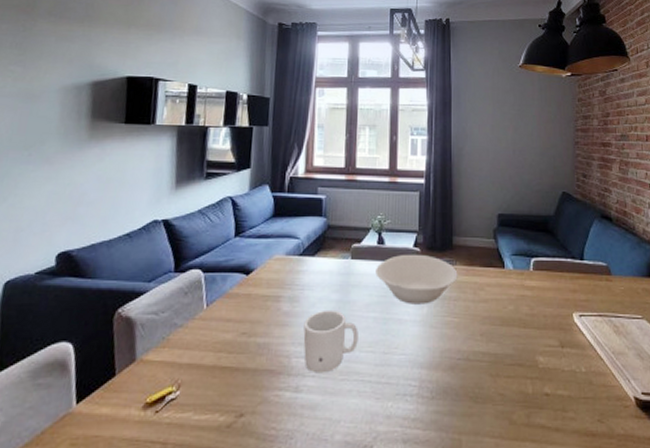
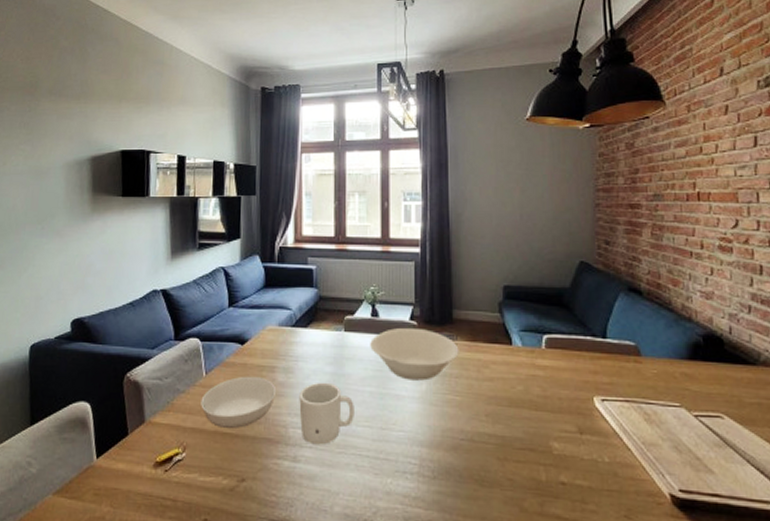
bowl: none [199,306,281,363] -> present [201,376,277,429]

